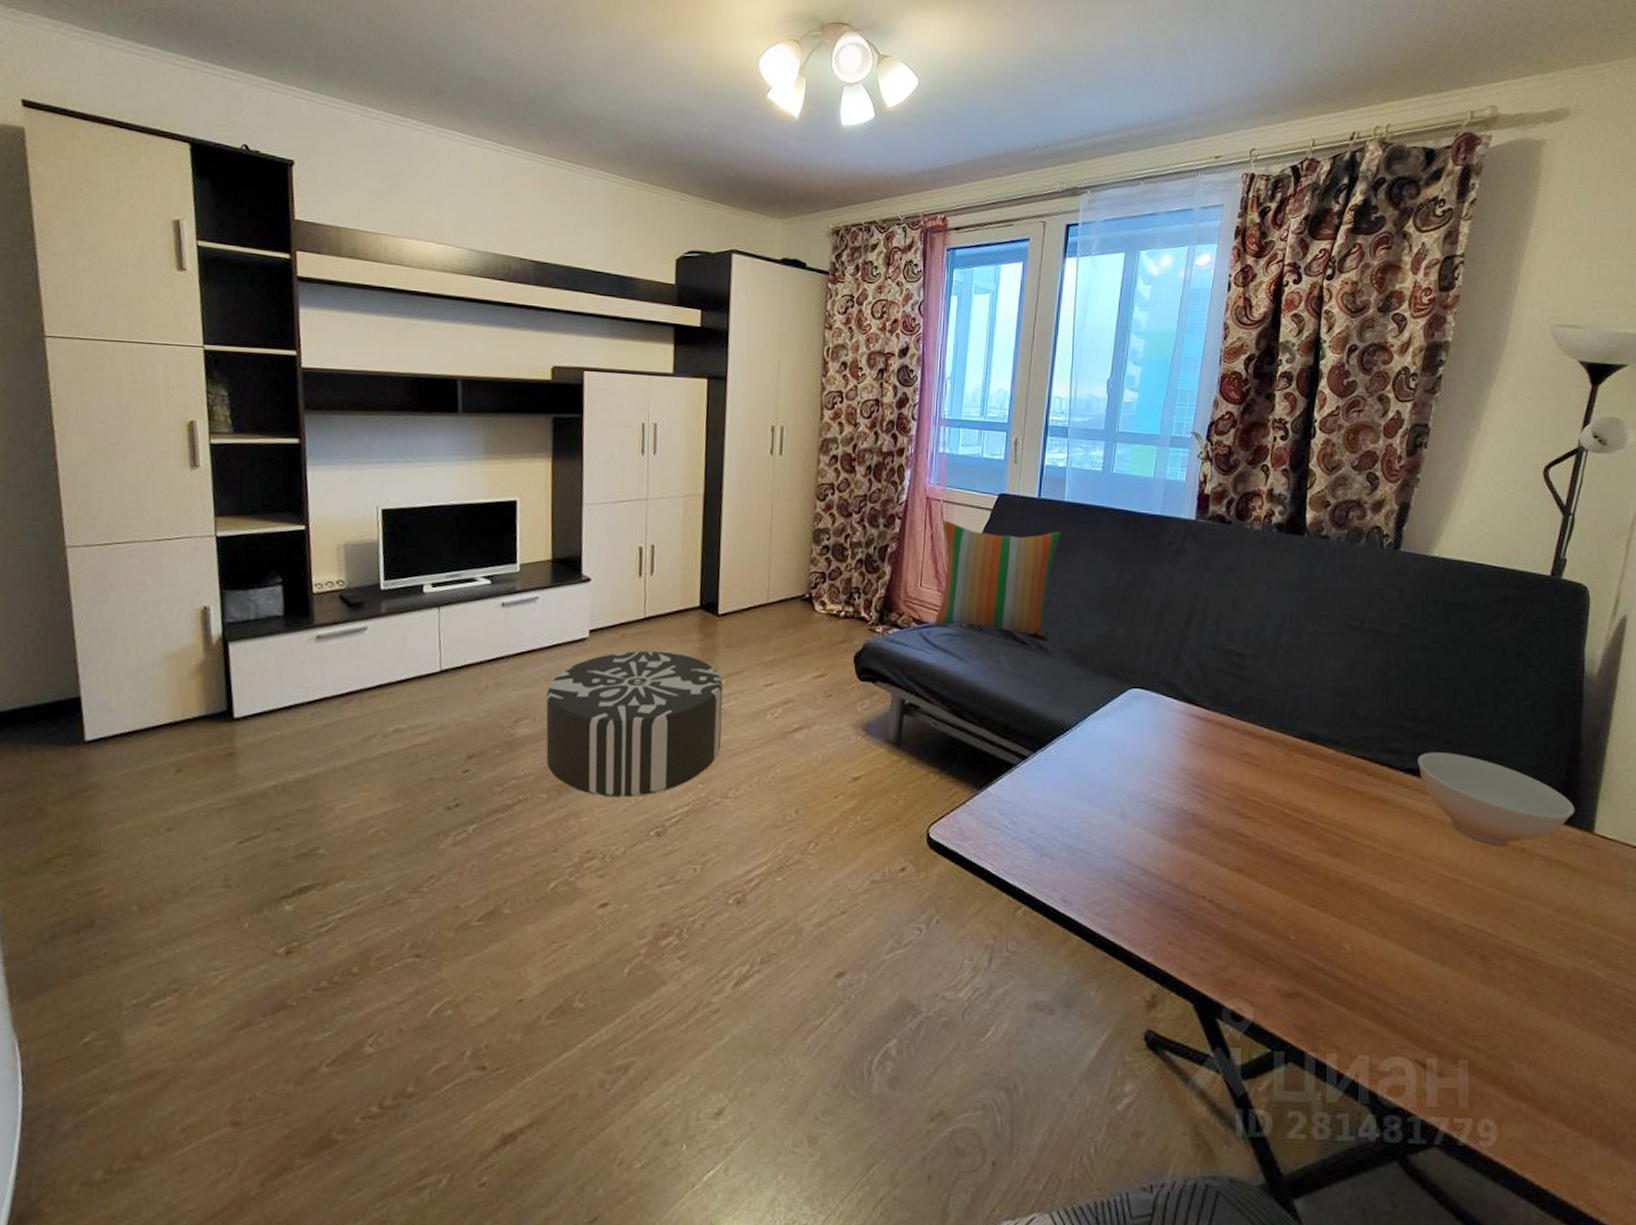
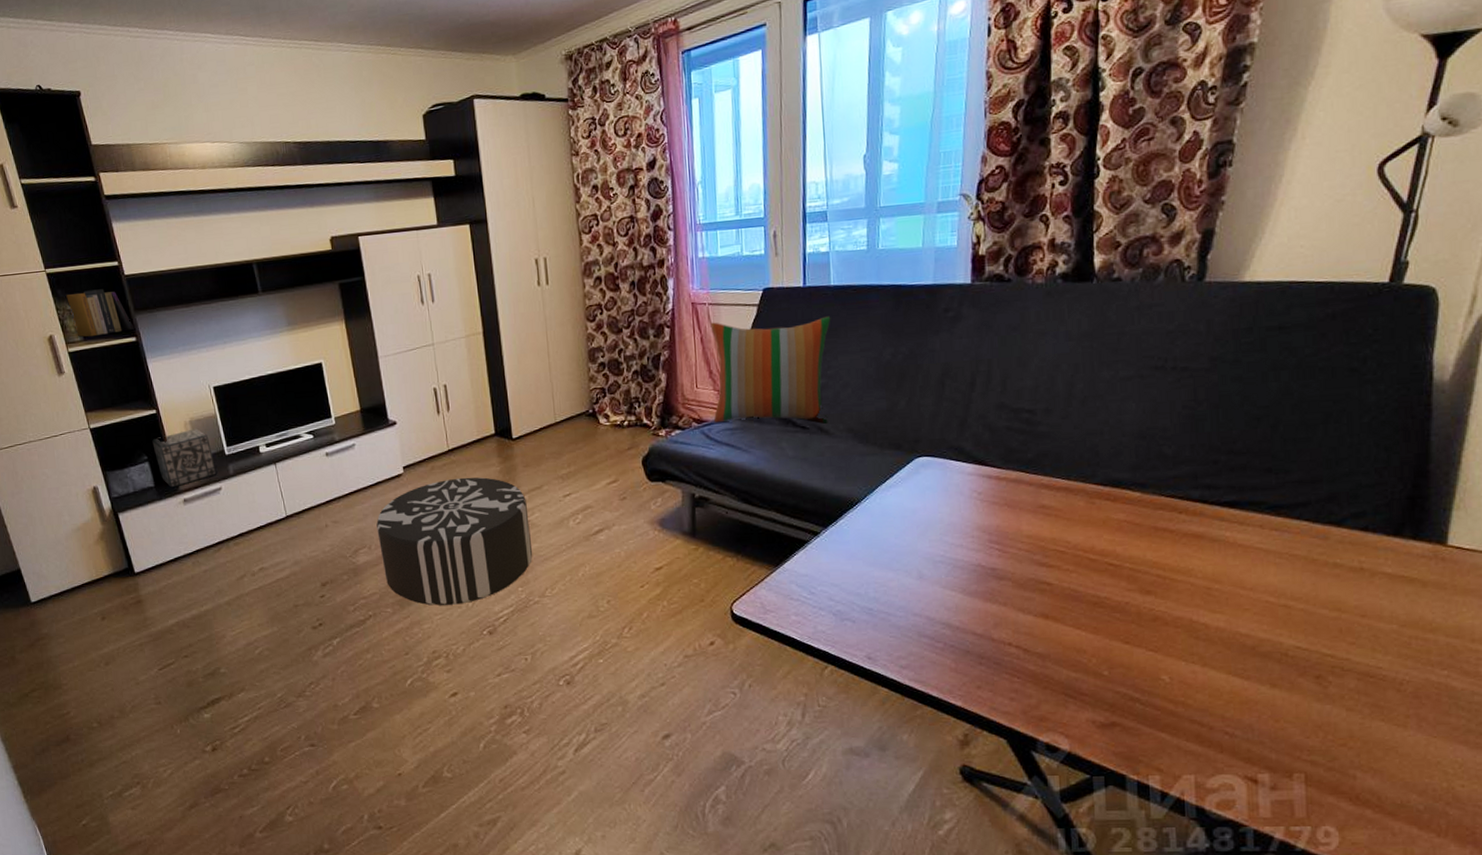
books: none [223,377,300,431] -> present [66,289,134,337]
decorative box: none [292,554,366,620] -> present [152,428,217,488]
bowl: present [1418,752,1575,847] -> none [1235,481,1424,569]

